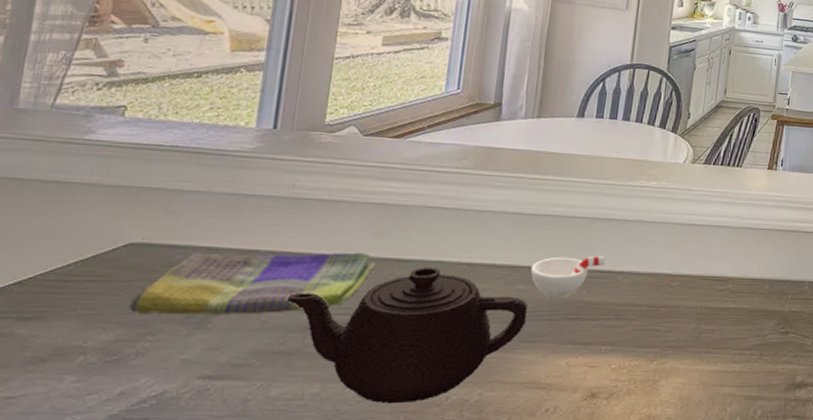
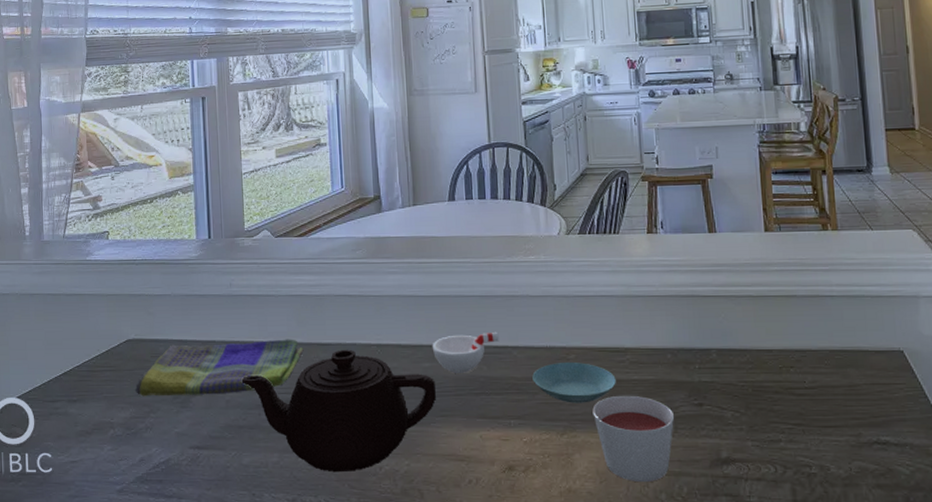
saucer: none [632,288,714,330] -> present [532,361,616,403]
candle: none [686,323,761,407] -> present [592,395,674,483]

